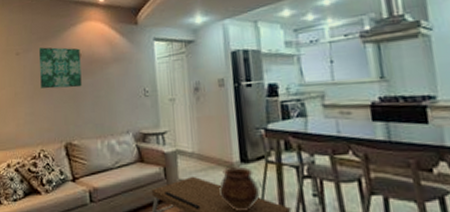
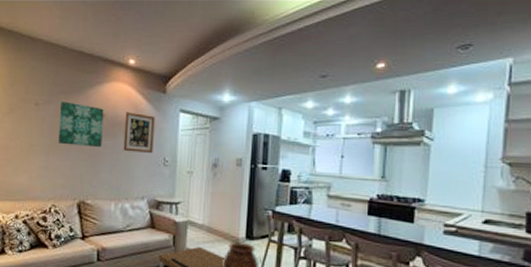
wall art: none [101,47,132,88] -> present [123,112,155,153]

